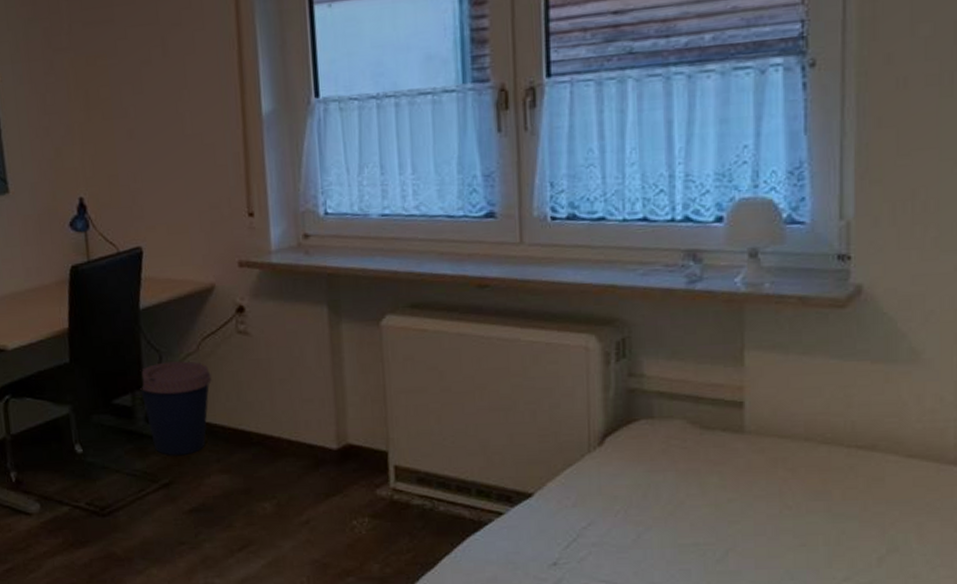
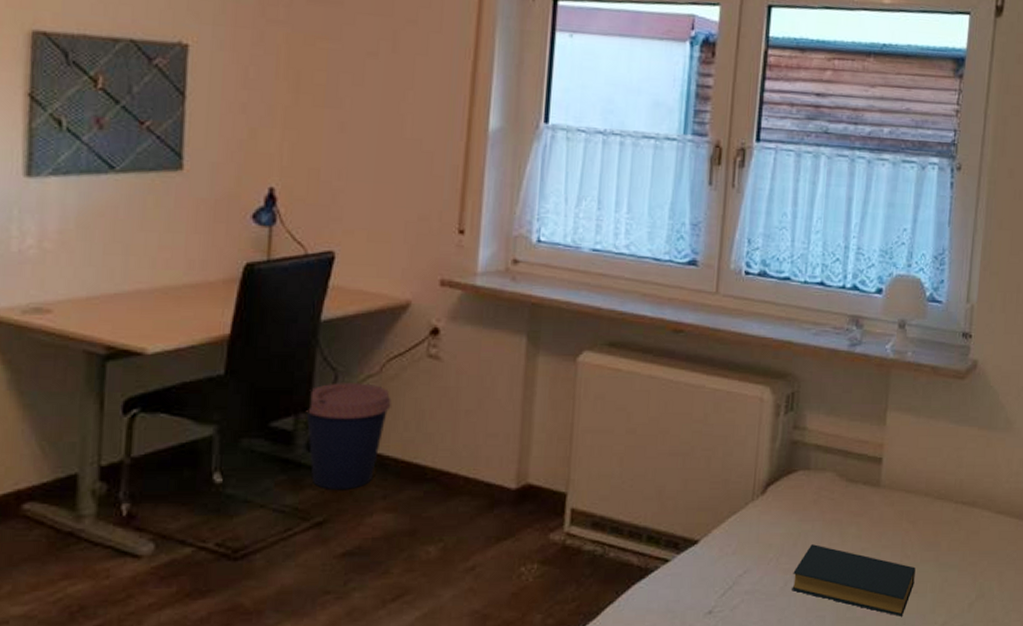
hardback book: none [646,495,801,571] -> present [792,544,916,616]

